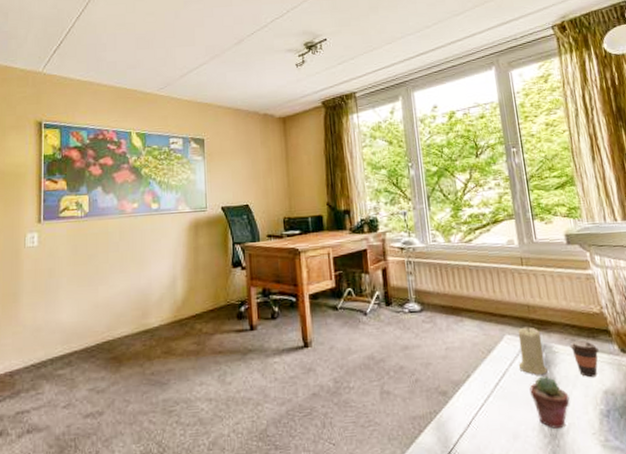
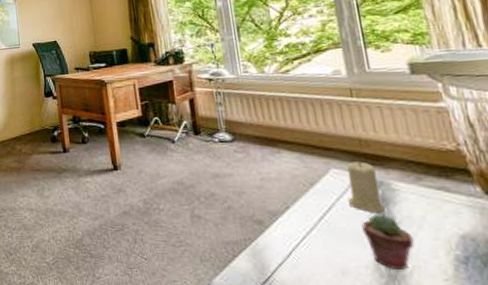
coffee cup: present [569,340,599,378] -> none [414,178,454,220]

